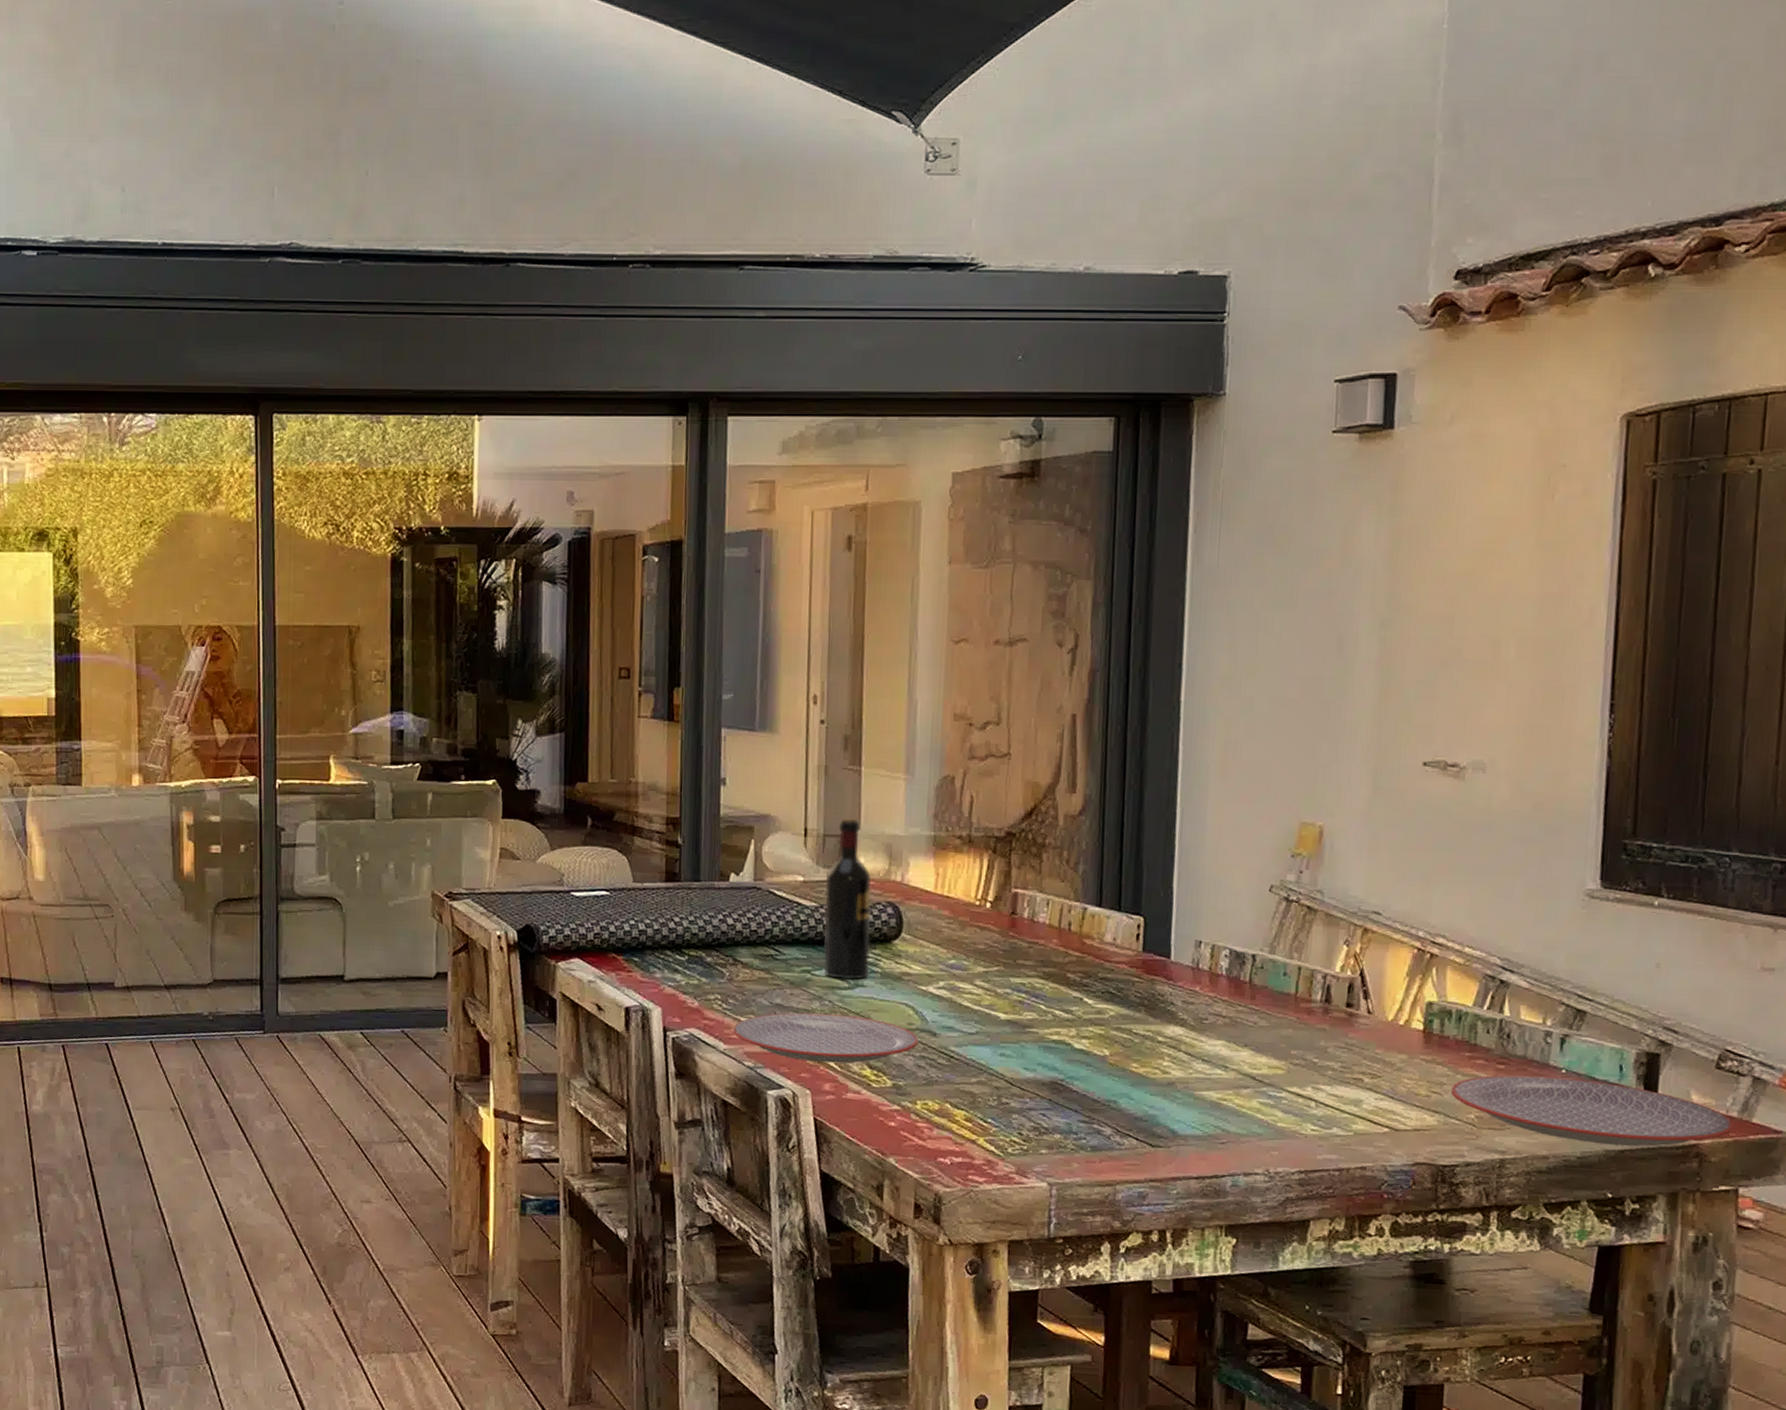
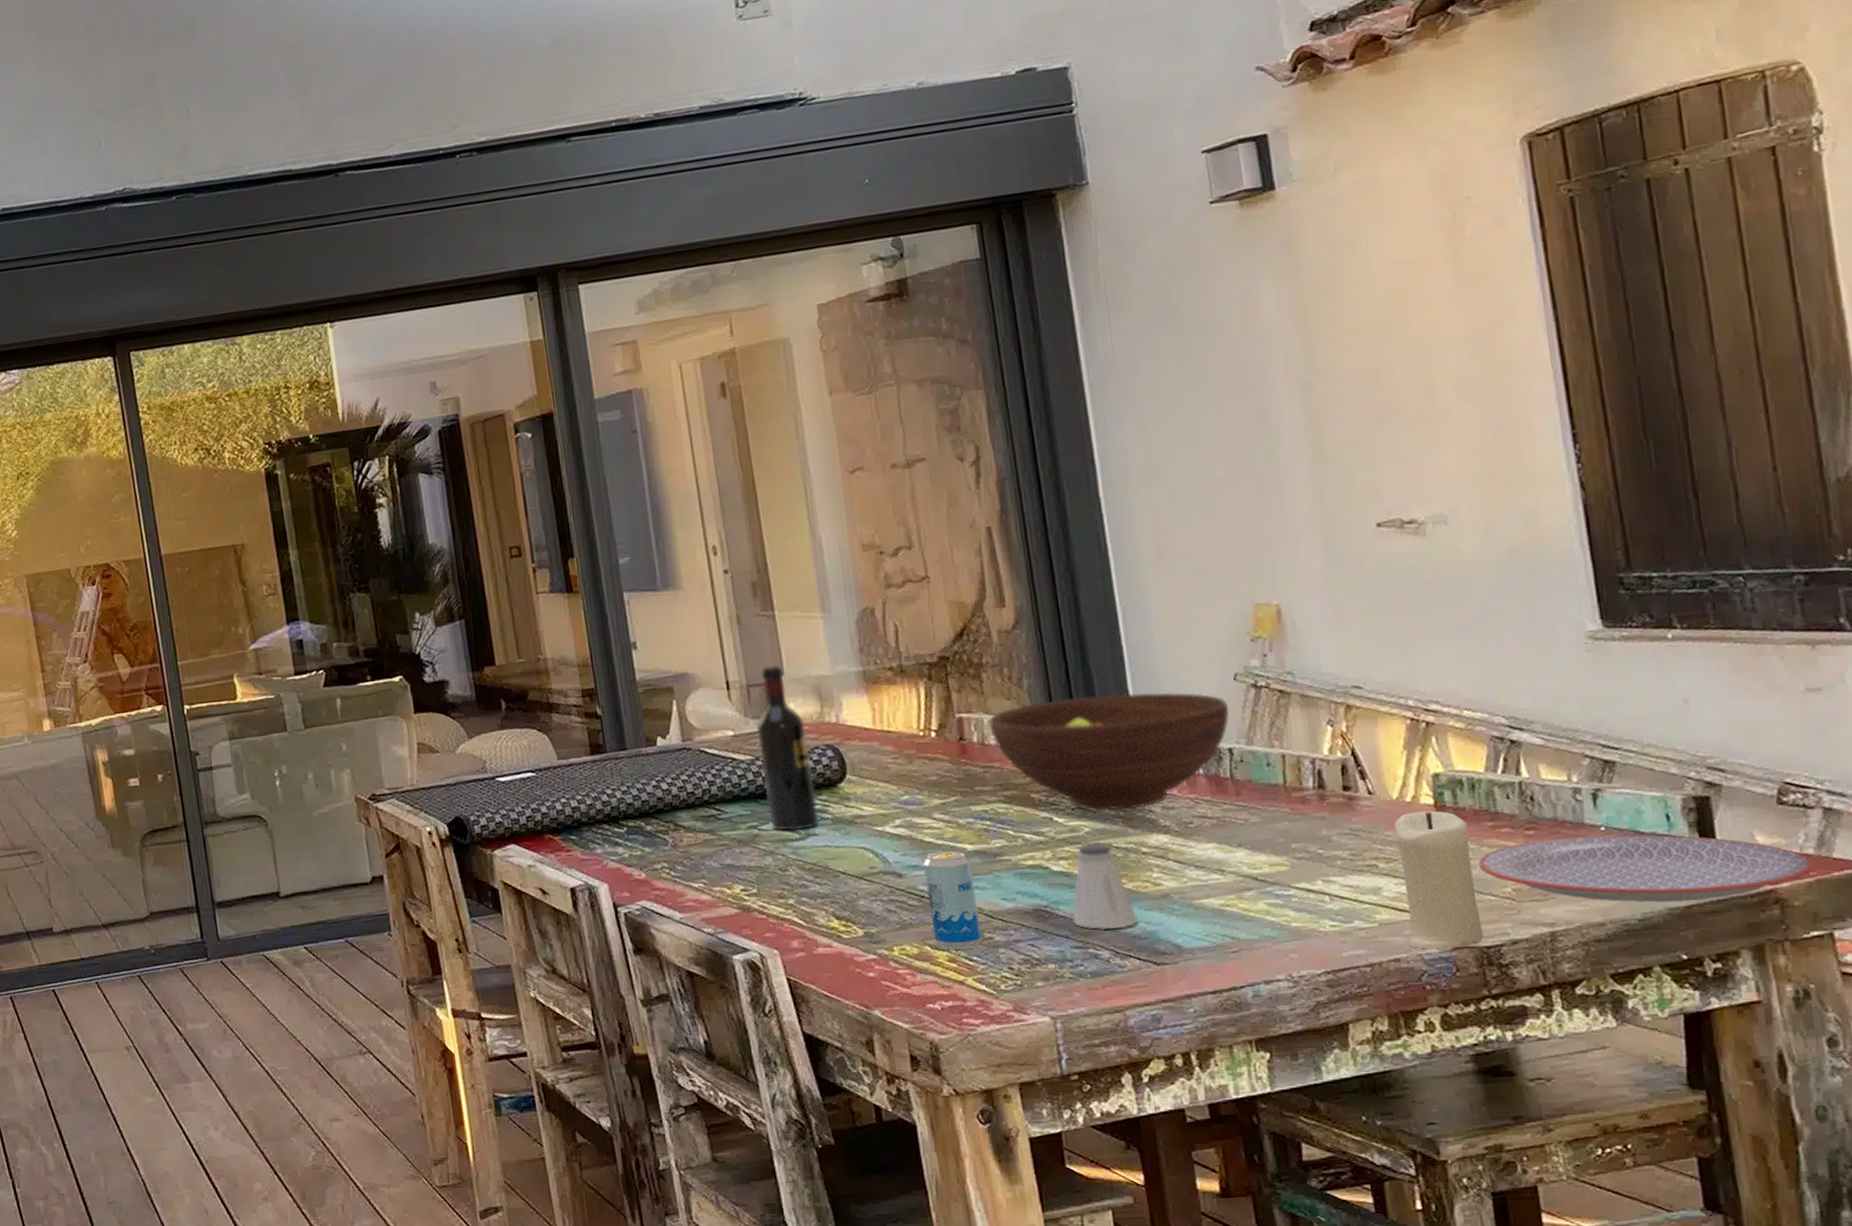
plate: present [733,1012,919,1063] -> none [686,867,884,920]
beverage can: none [955,1016,1001,1111] -> present [923,850,982,950]
fruit bowl: none [1041,888,1259,1000] -> present [989,693,1229,811]
saltshaker: none [1084,1027,1143,1110] -> present [1072,843,1138,930]
candle: none [1376,1035,1449,1163] -> present [1394,810,1483,949]

